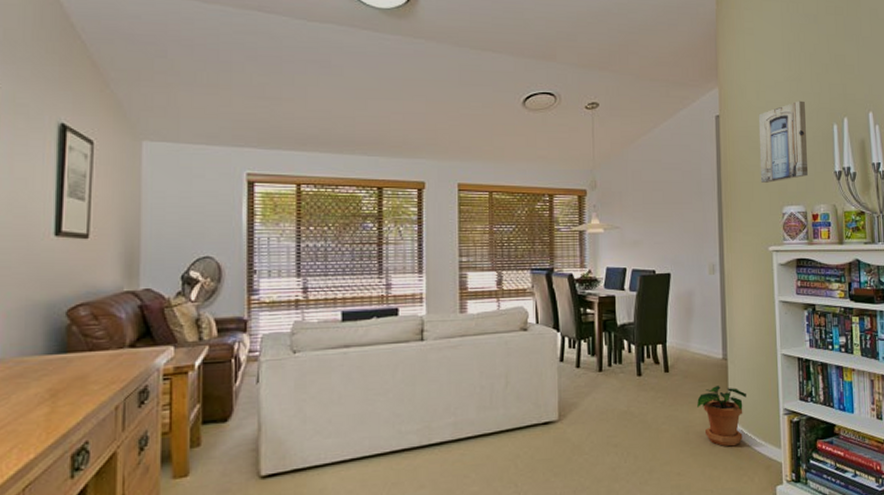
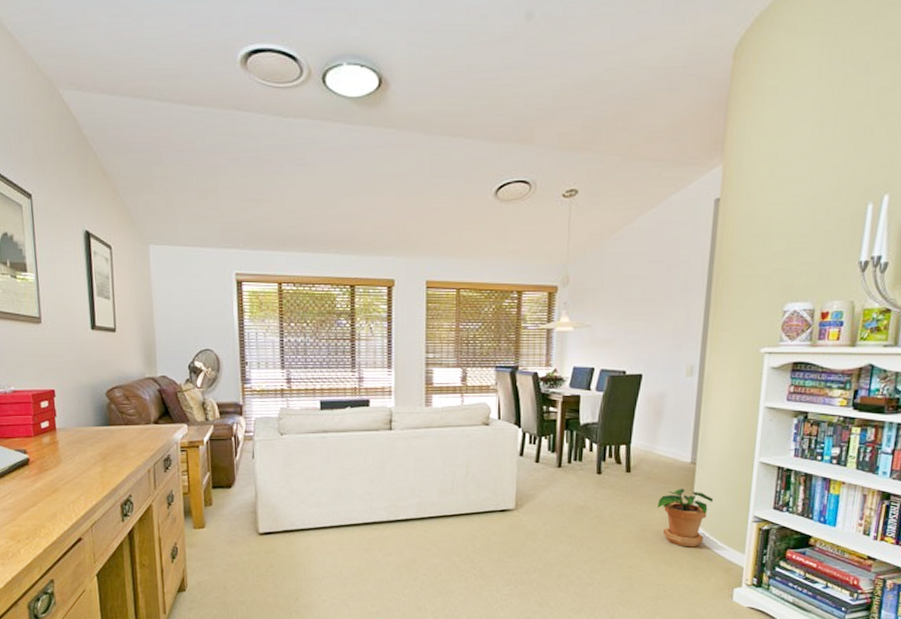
wall art: present [758,100,809,183] -> none [761,175,835,276]

